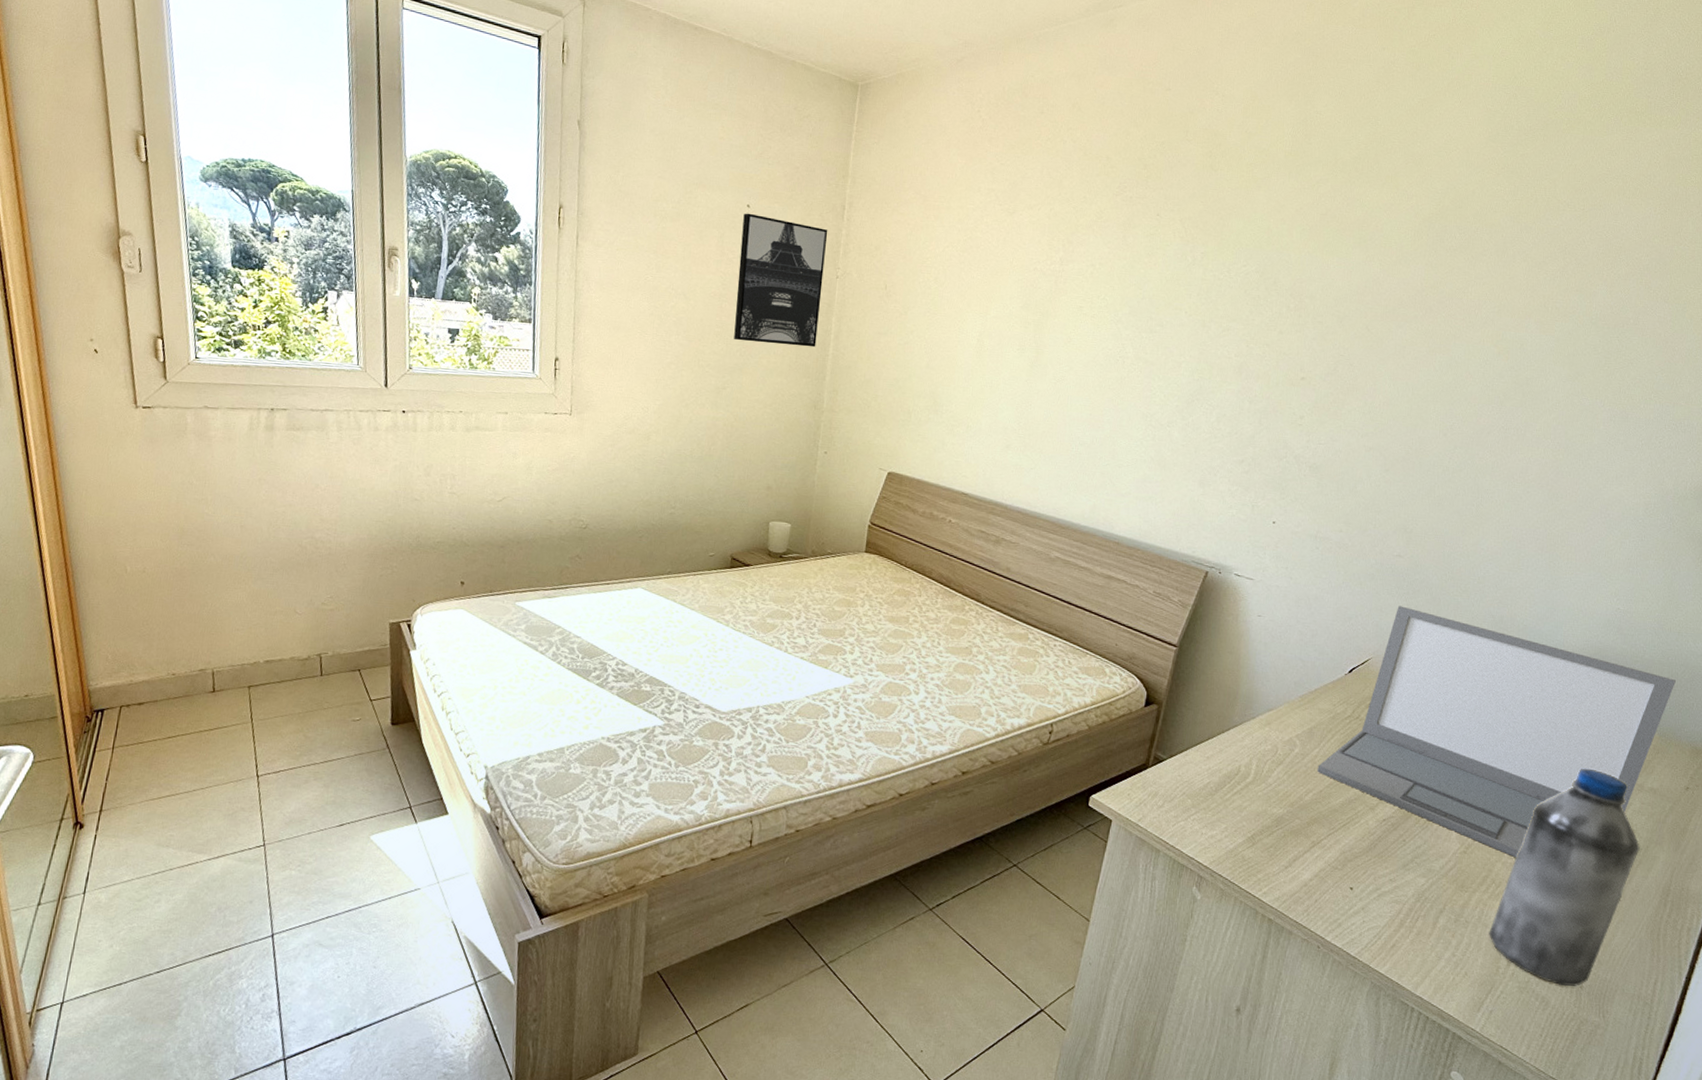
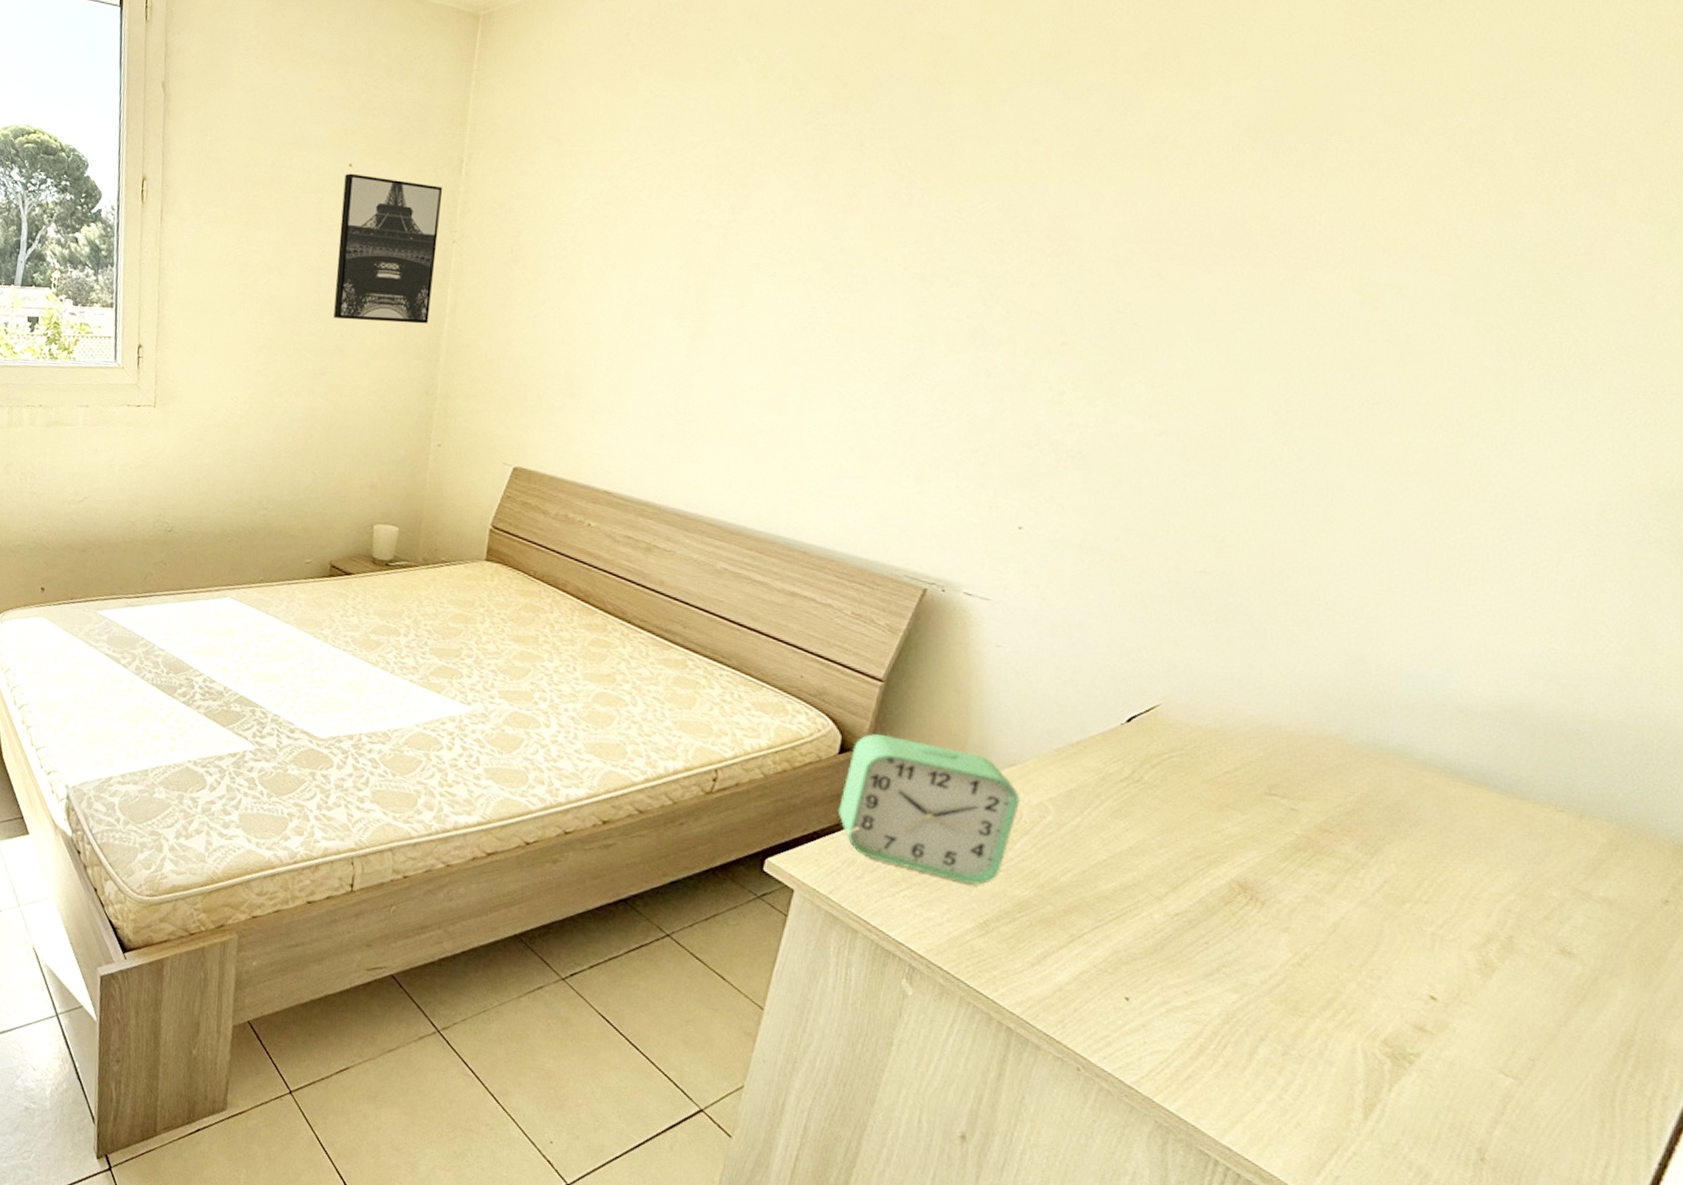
alarm clock: none [1145,689,1276,807] -> present [838,733,1020,885]
laptop: present [1317,606,1676,858] -> none [1079,637,1649,978]
water bottle: present [1489,768,1640,987] -> none [1335,863,1583,1158]

